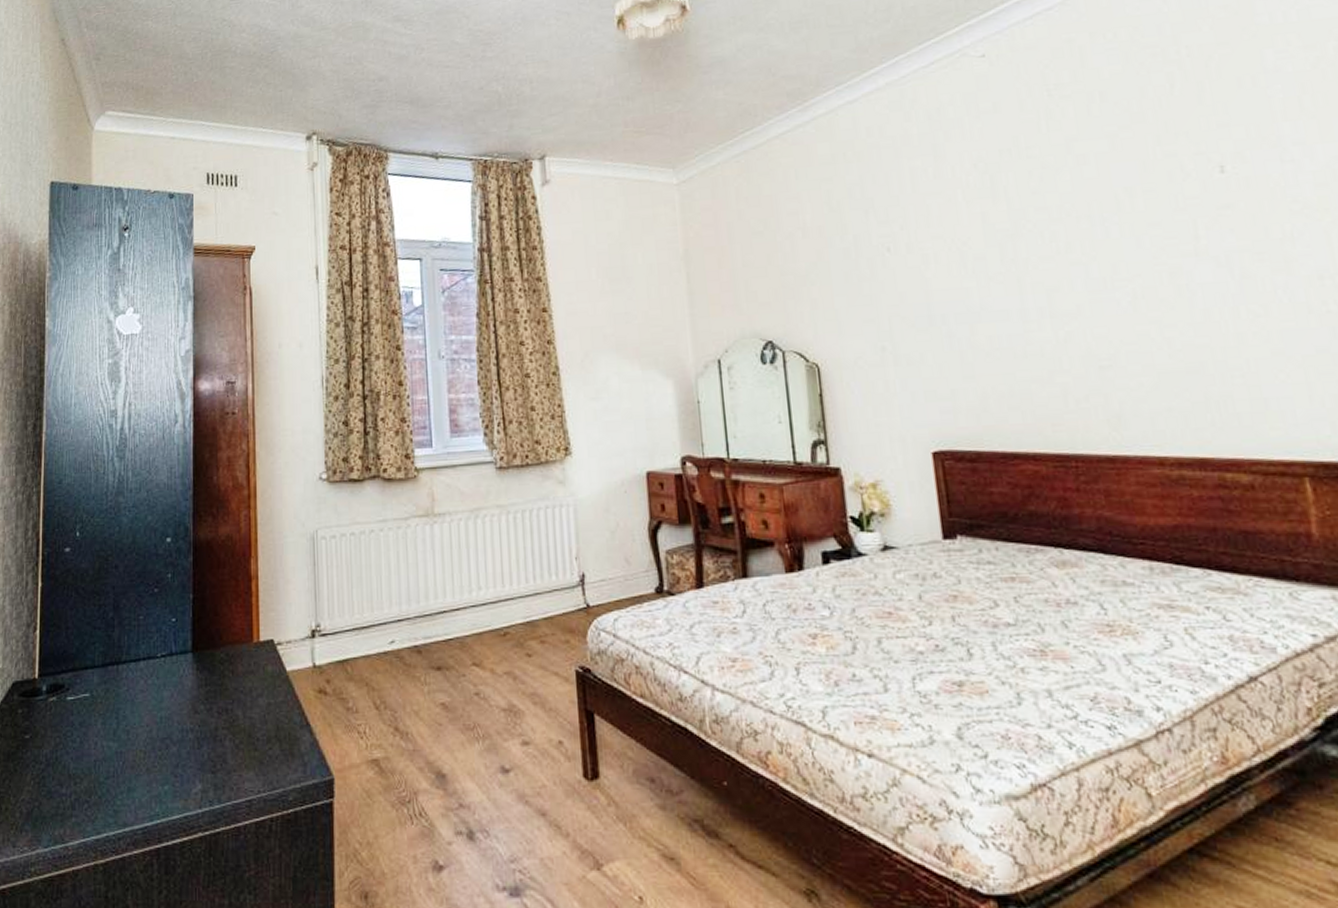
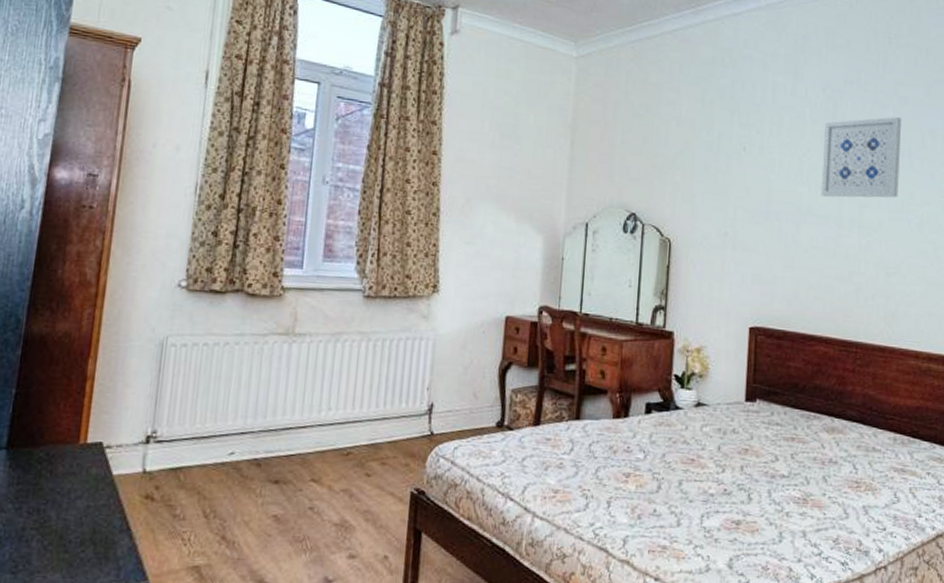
wall art: none [984,180,1097,288] -> present [820,117,901,198]

